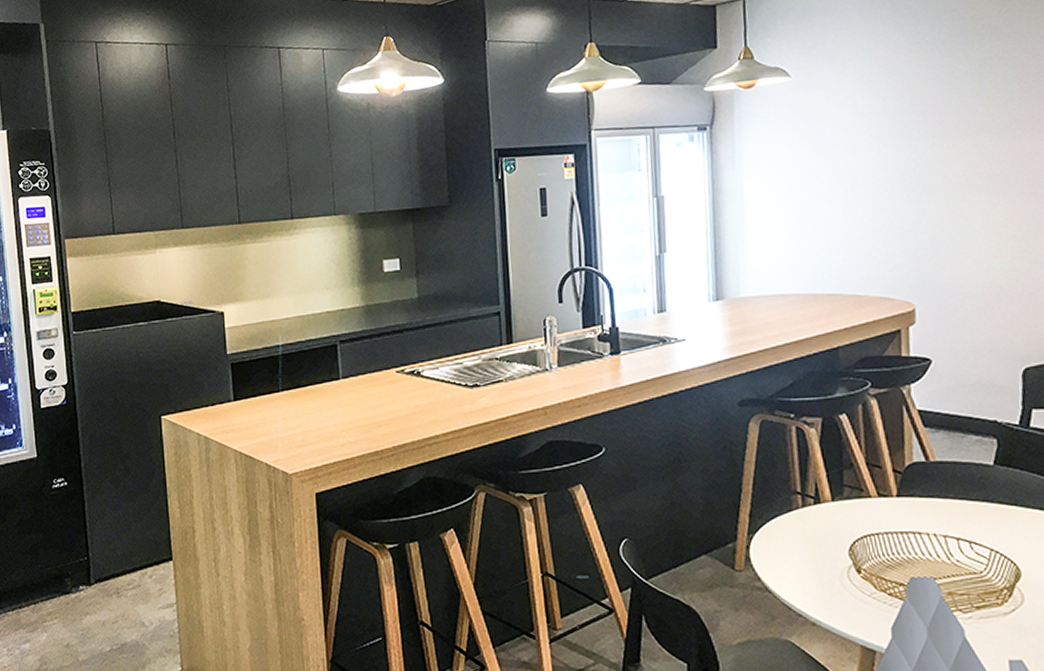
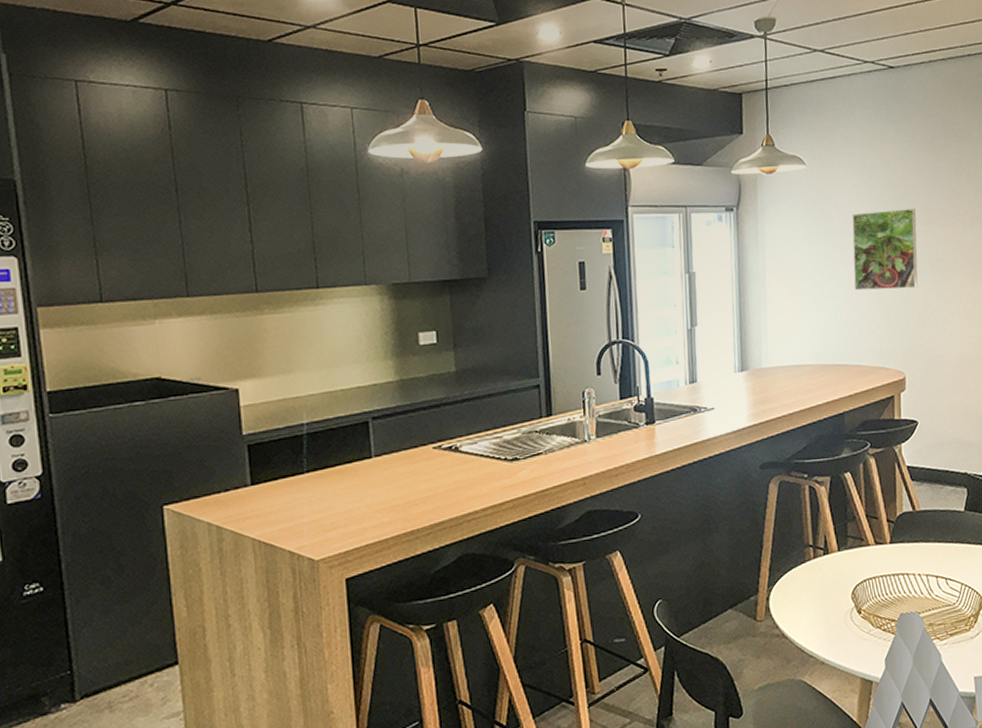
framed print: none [846,119,931,212] -> present [852,209,918,291]

